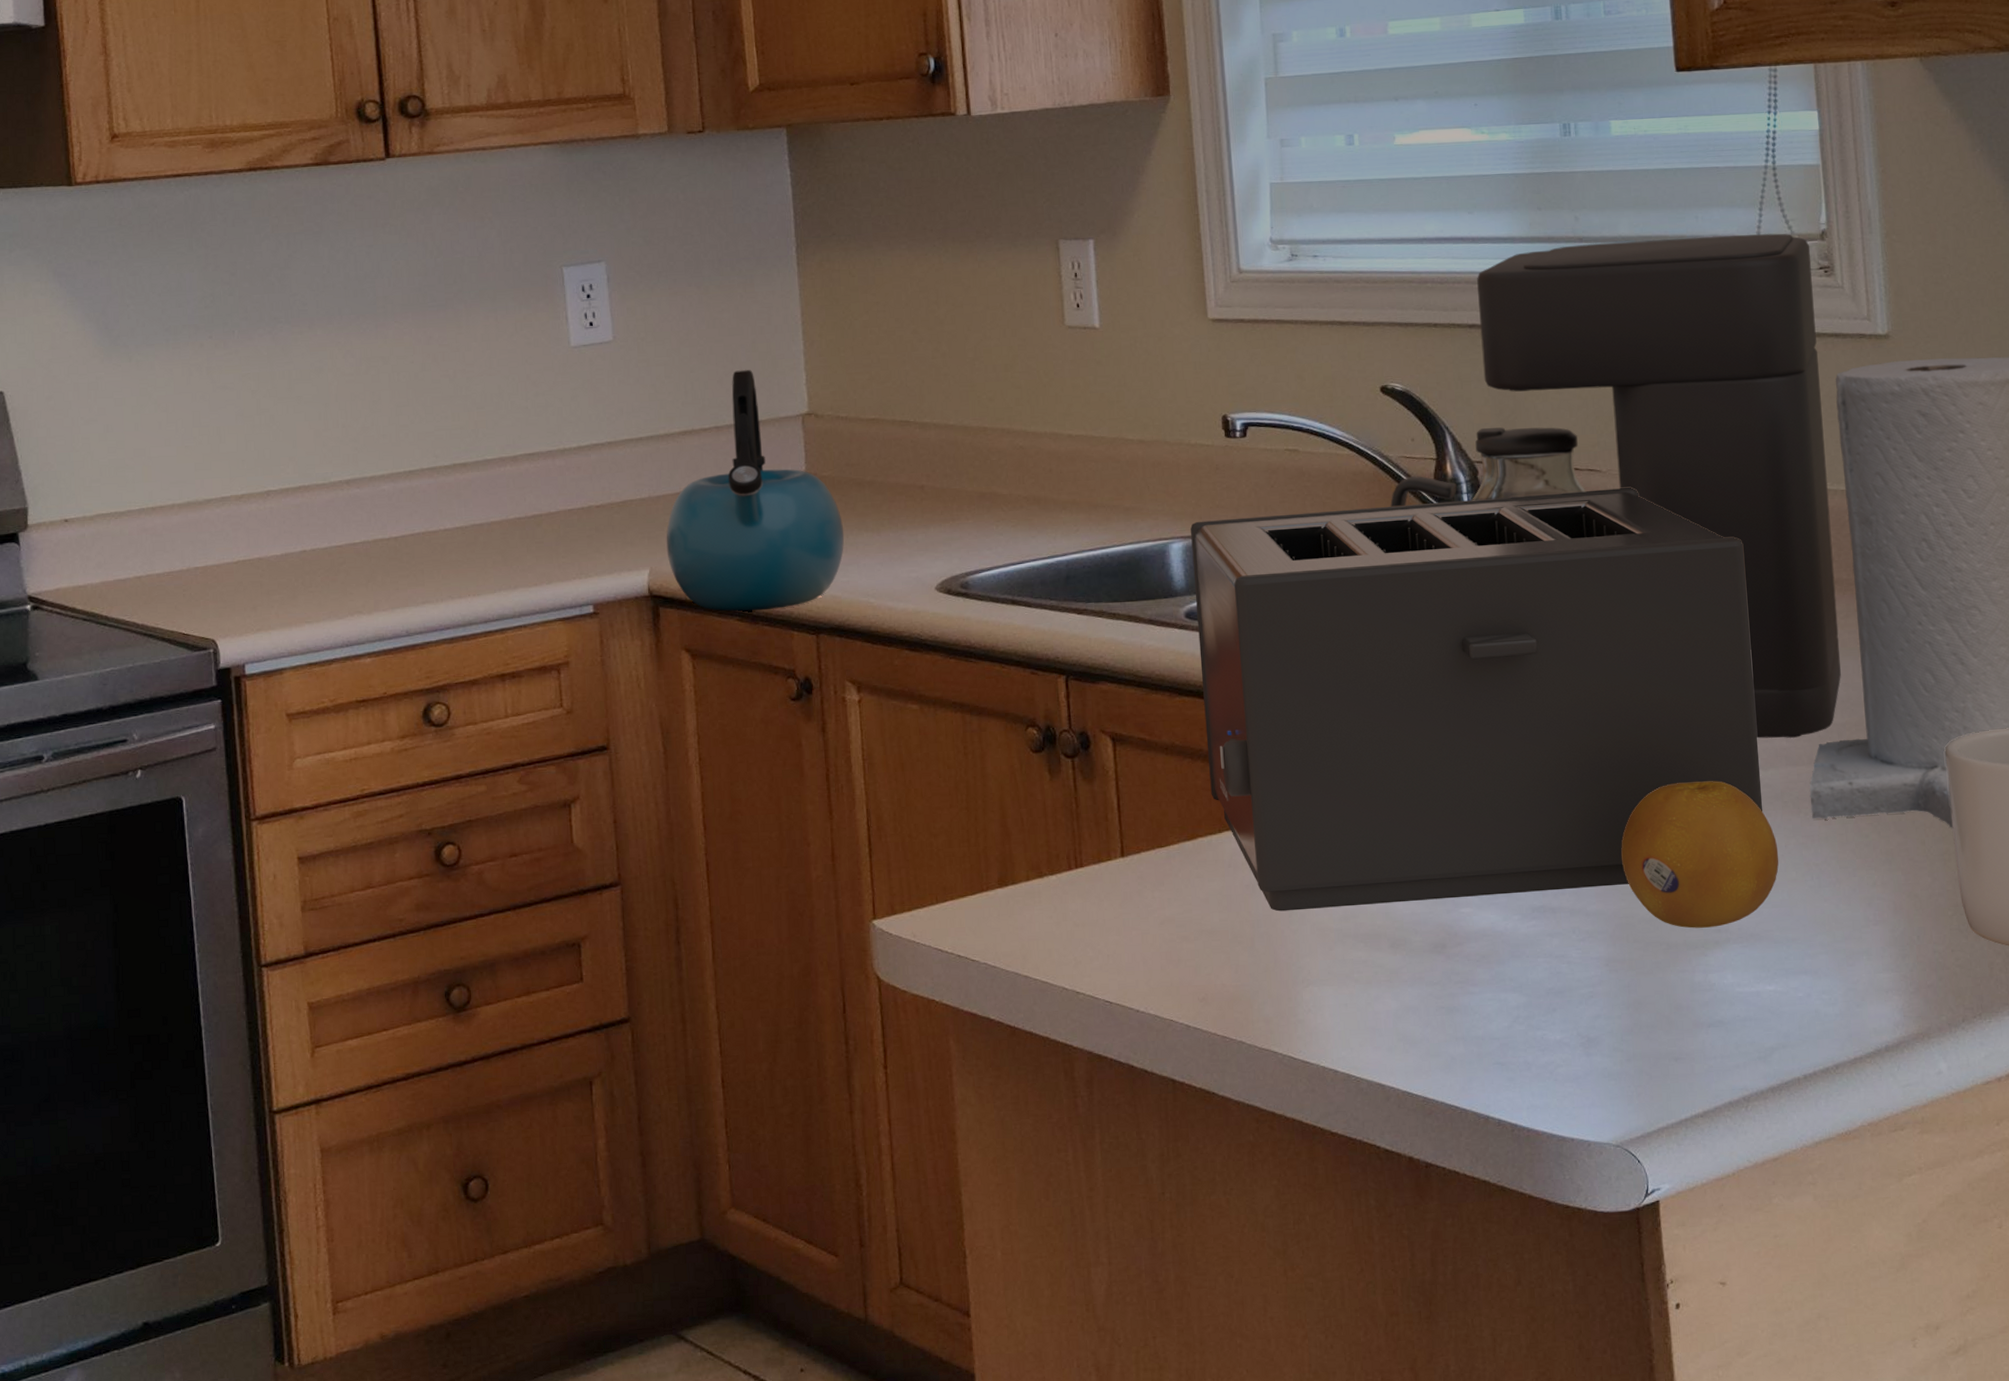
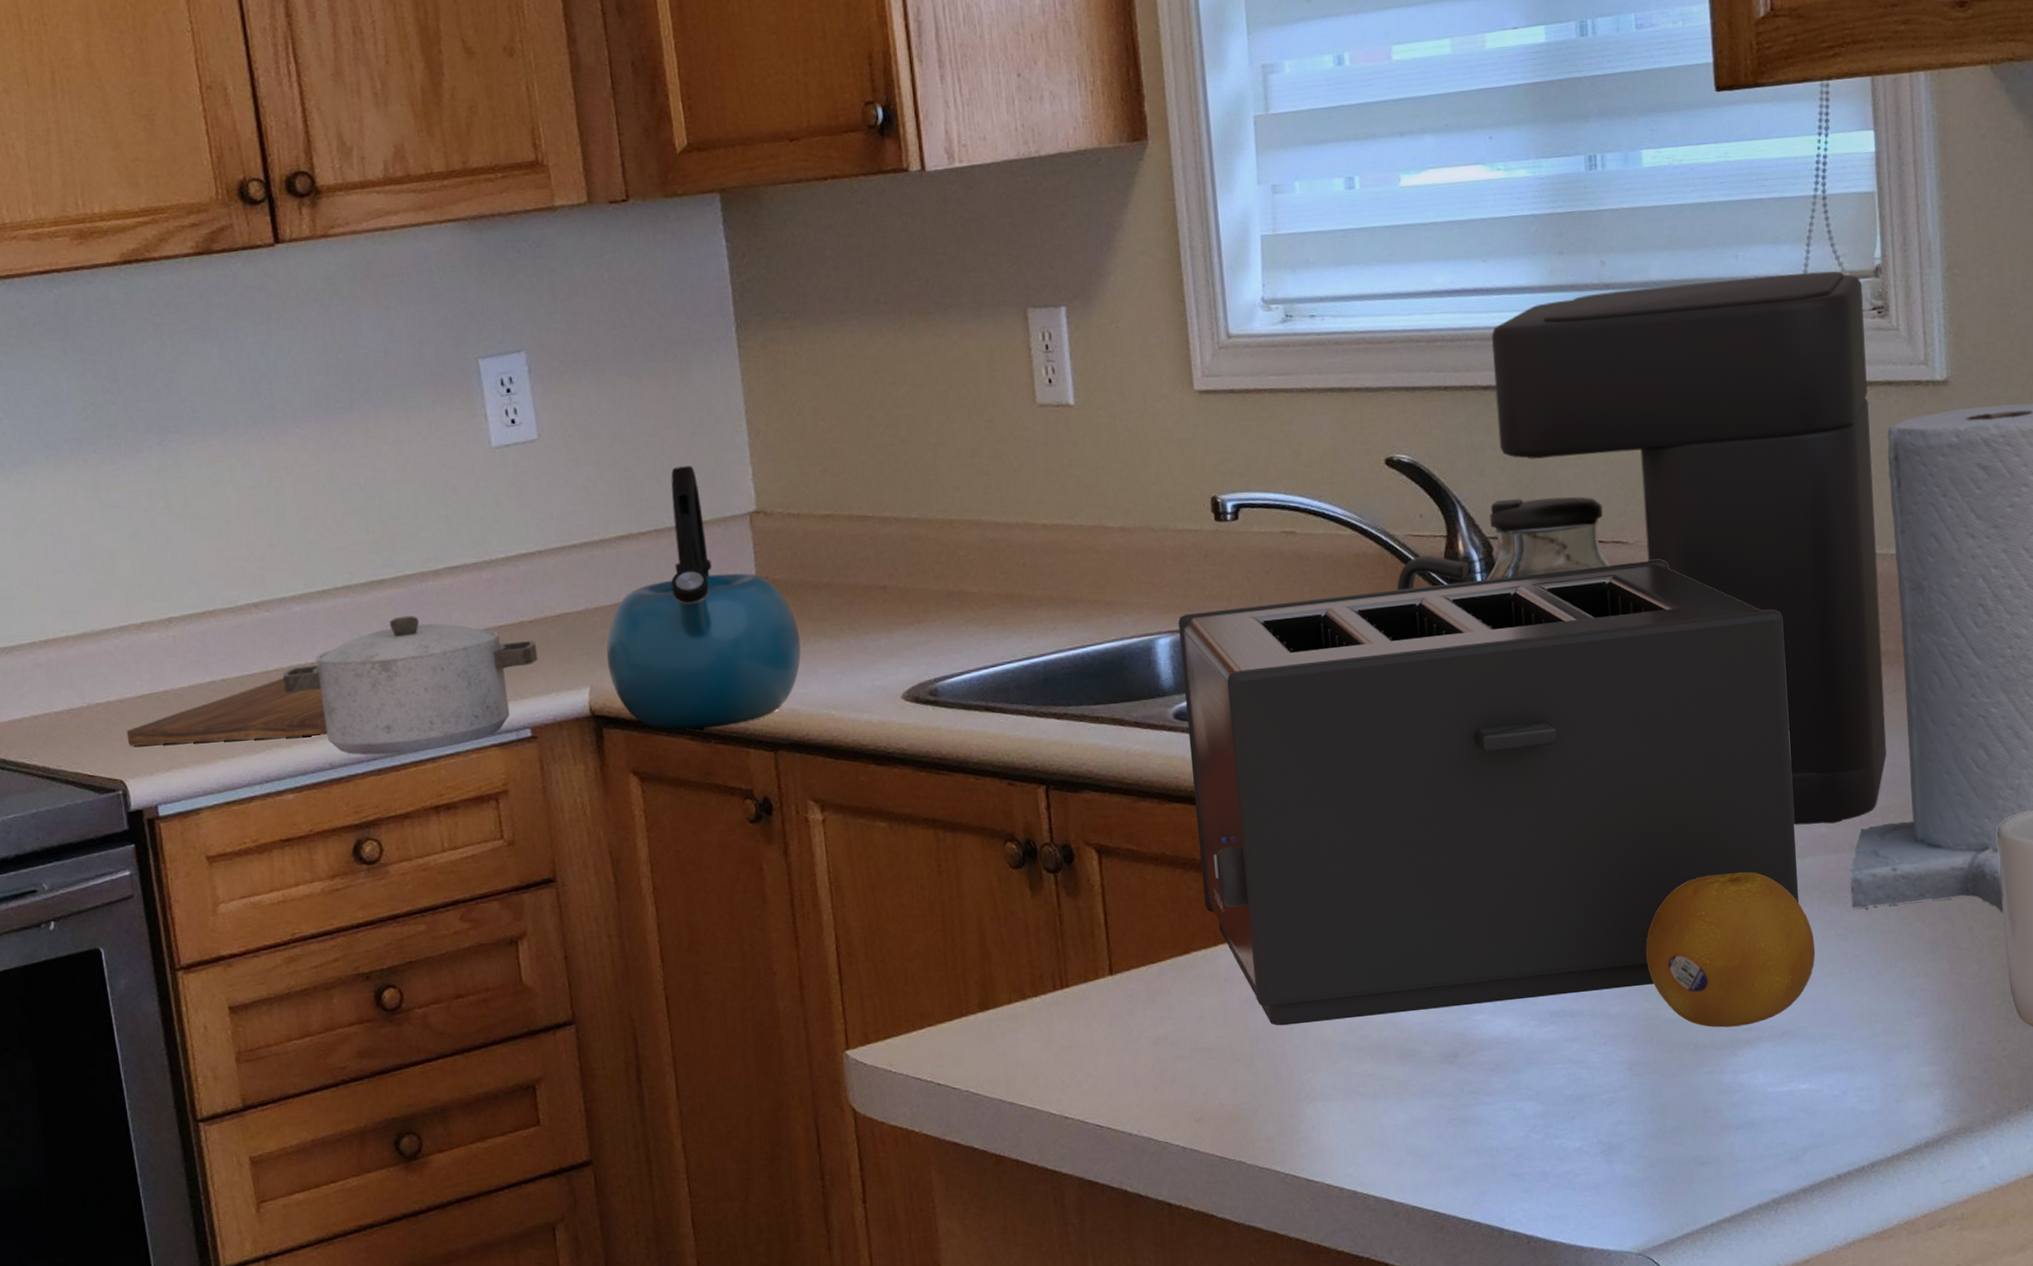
cutting board: none [221,550,406,608] -> present [126,678,328,746]
cooking pot: none [368,496,603,625] -> present [282,615,538,756]

